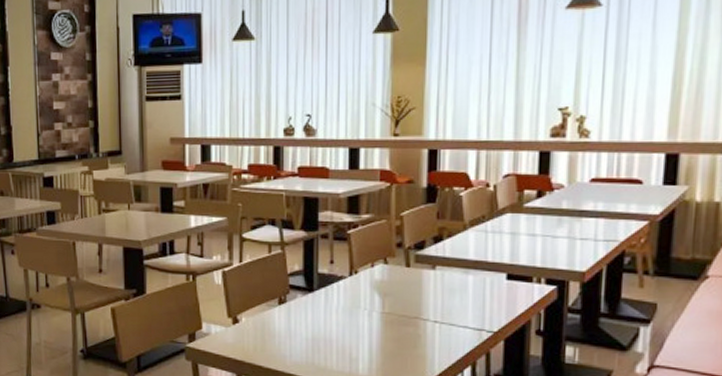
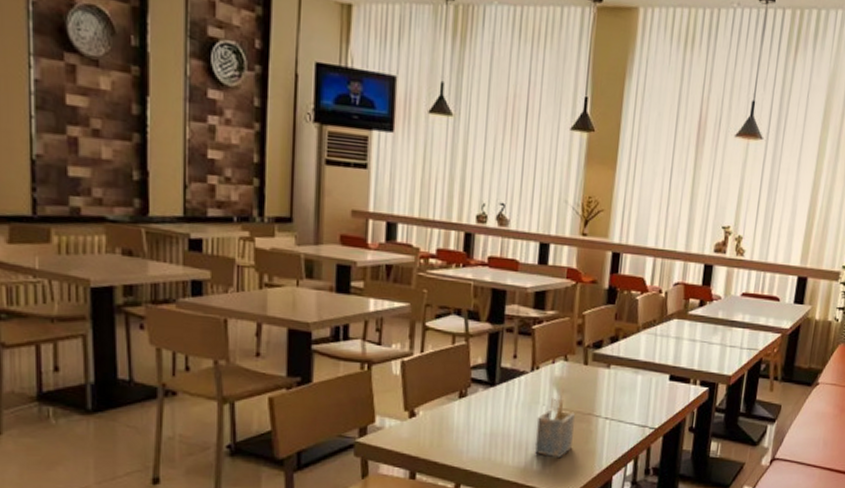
napkin holder: none [358,302,400,362] -> present [534,398,575,457]

